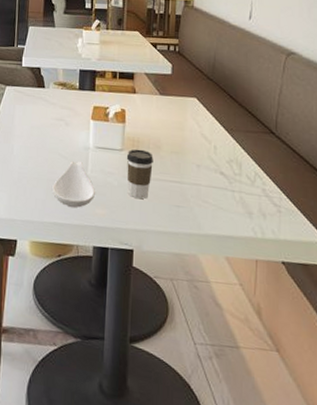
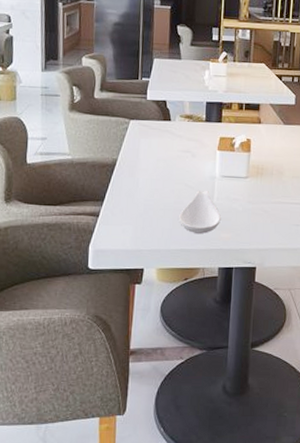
coffee cup: present [126,149,153,199] -> none [251,175,276,222]

